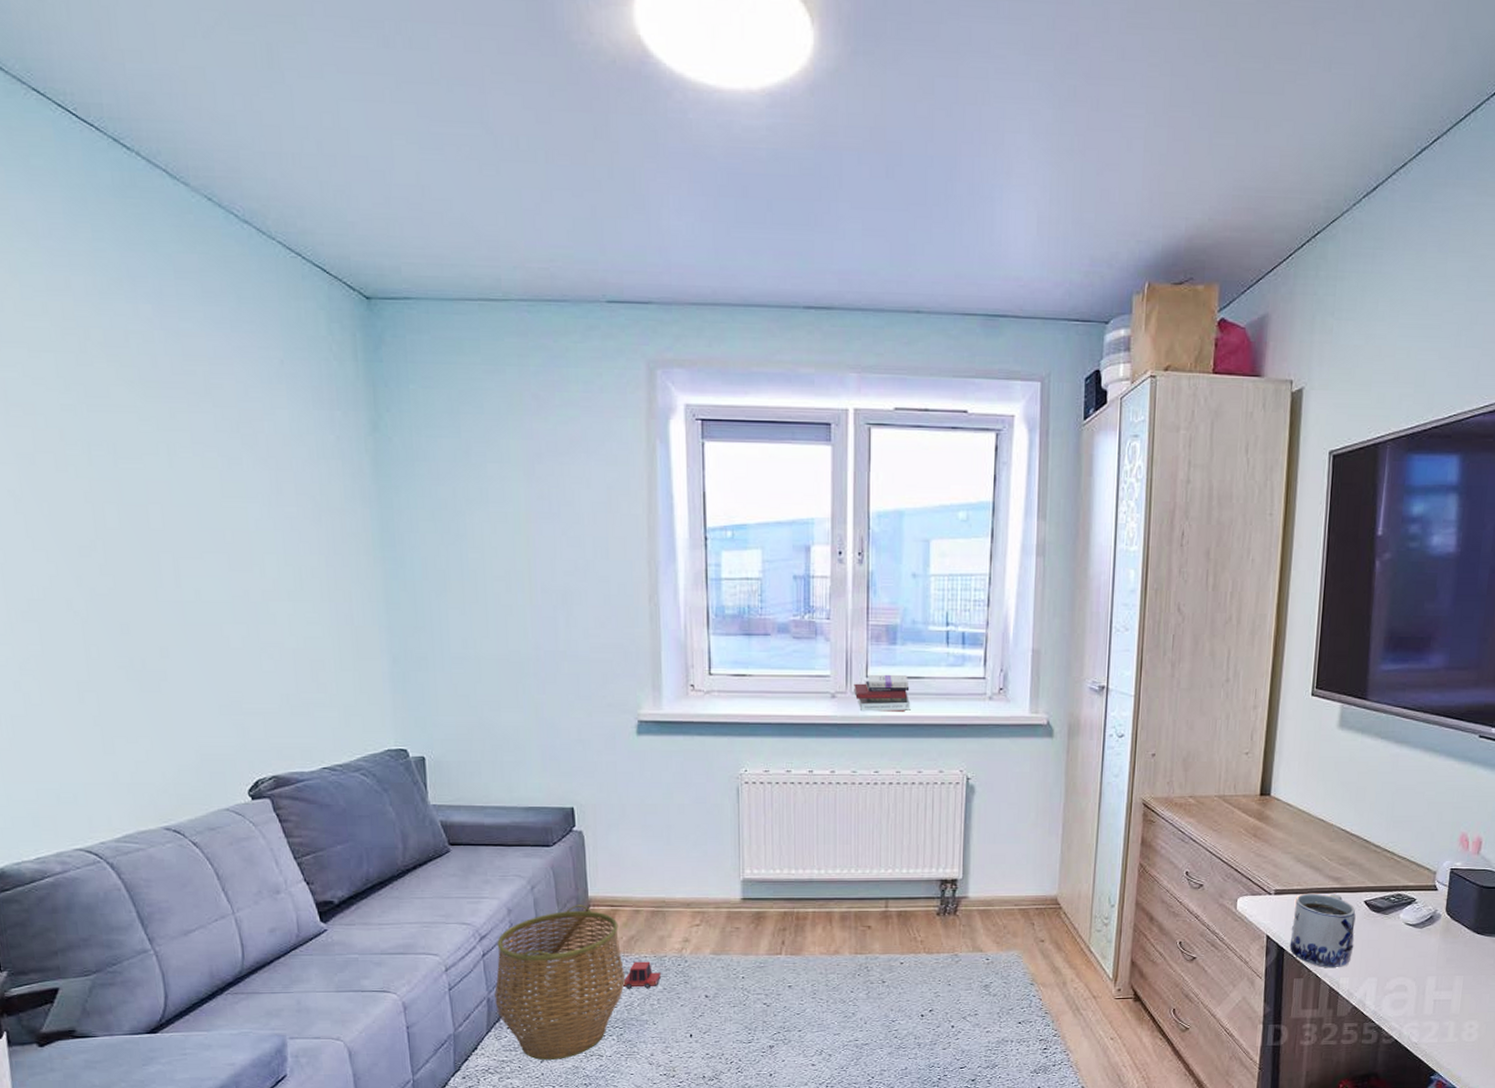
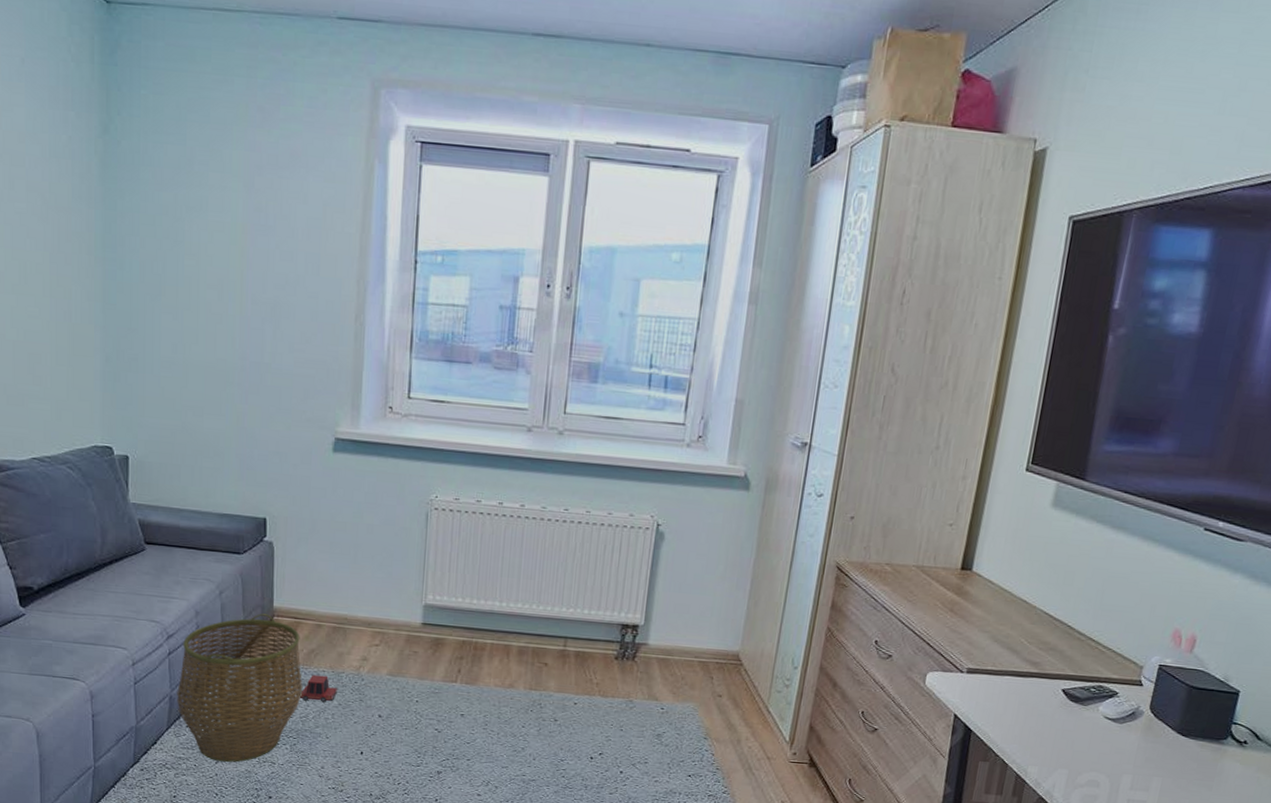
books: present [854,674,911,713] -> none [550,411,607,453]
mug: present [1289,893,1356,968] -> none [977,675,1052,756]

